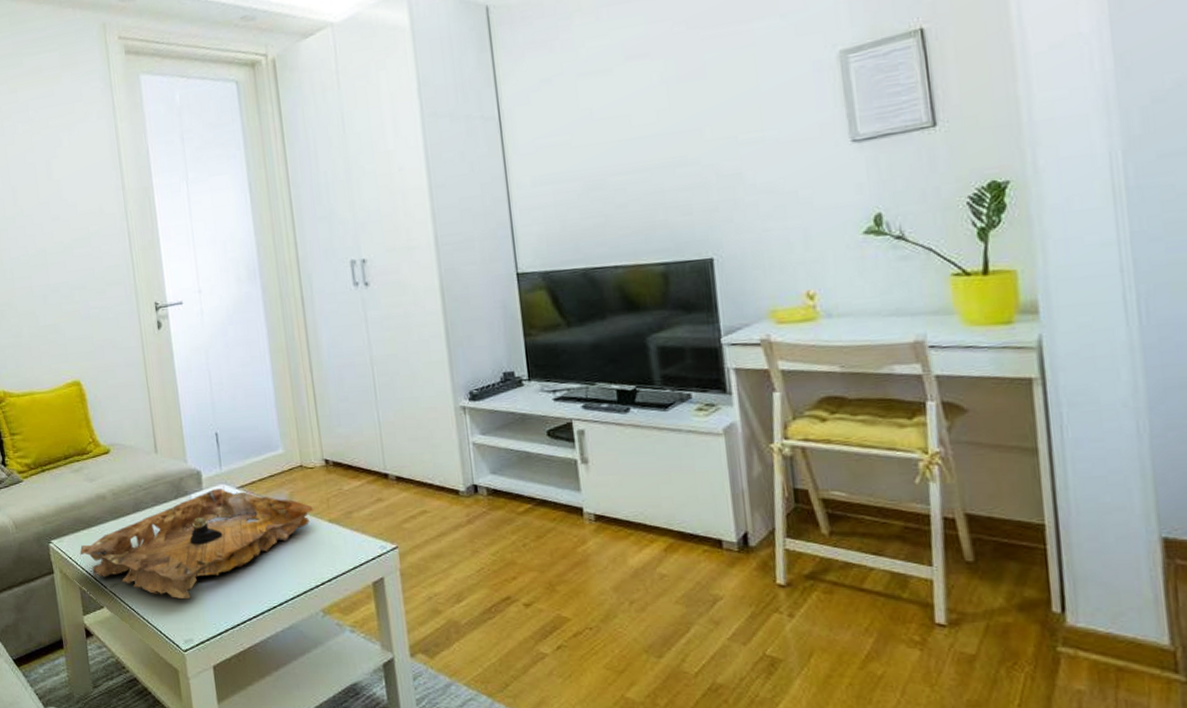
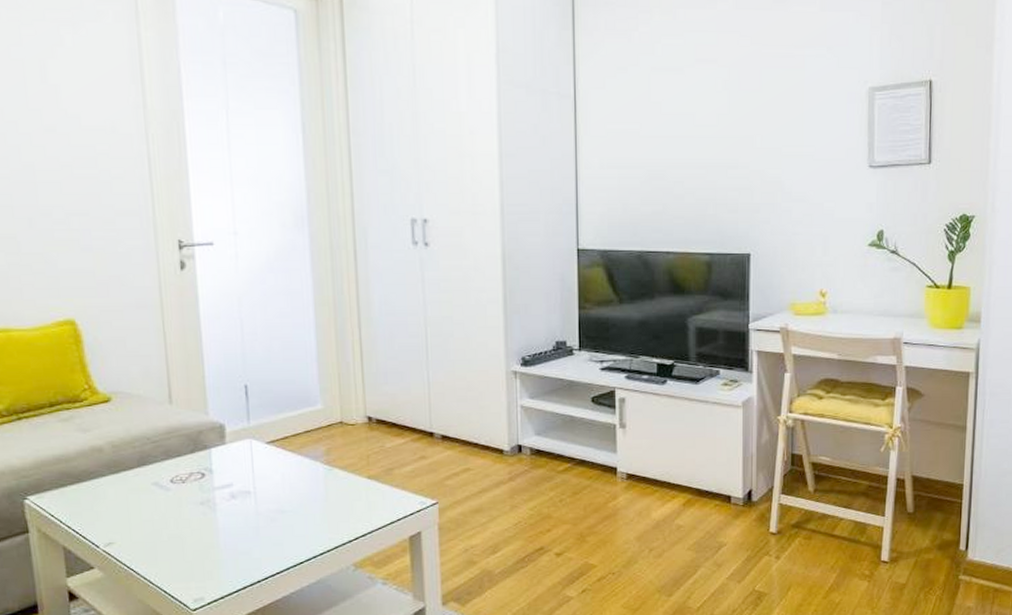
decorative tray: present [80,489,314,600] -> none [65,443,353,558]

